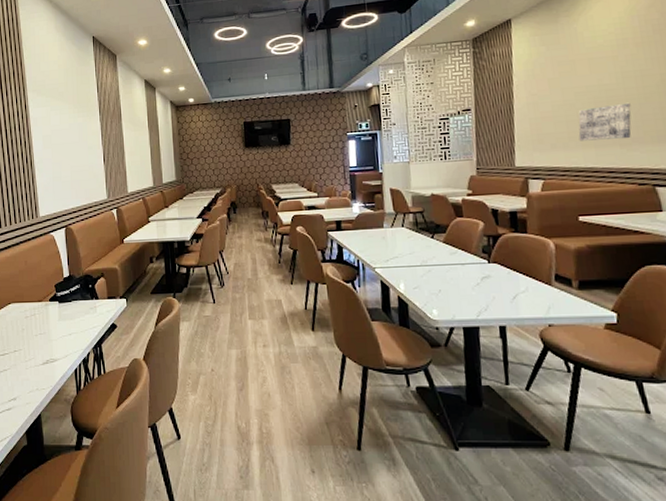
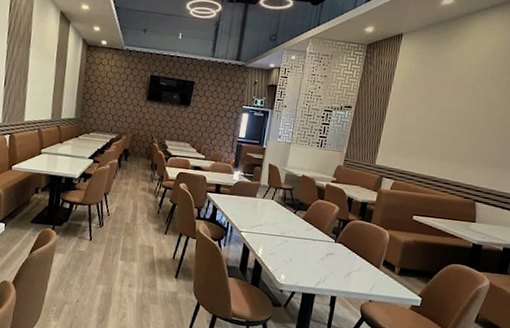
wall art: present [578,102,631,141] -> none [429,126,475,159]

